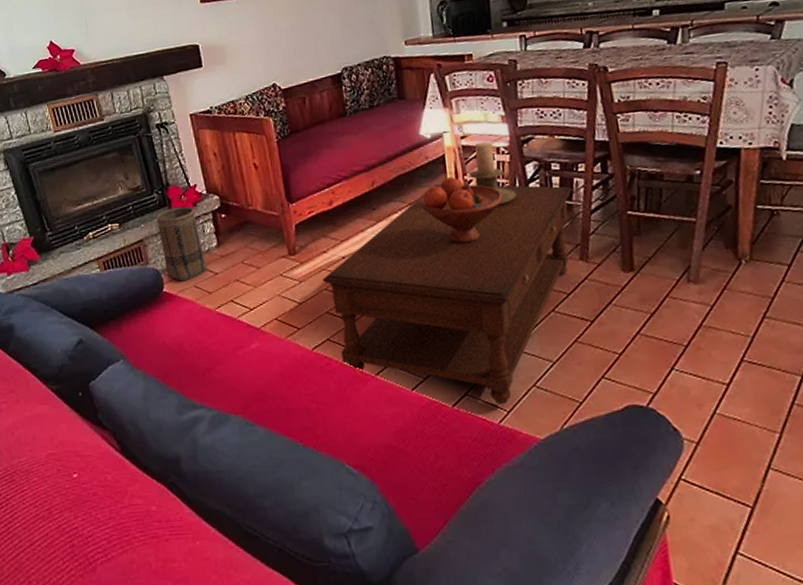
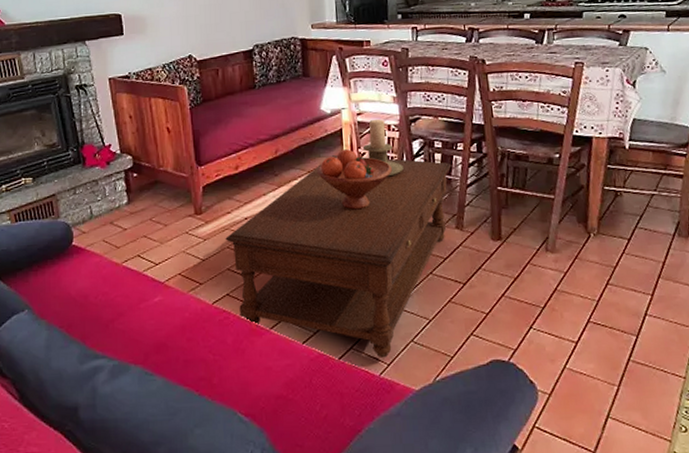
basket: present [156,206,208,282] -> none [70,164,117,236]

